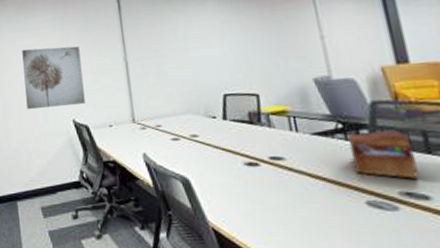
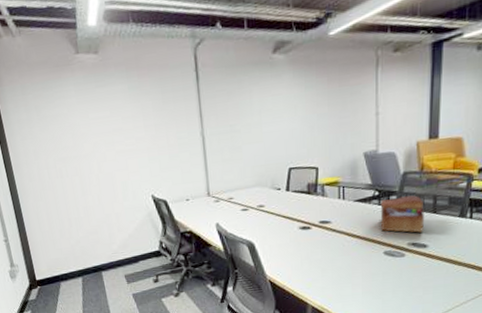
wall art: present [22,46,85,109] -> none [95,119,163,186]

